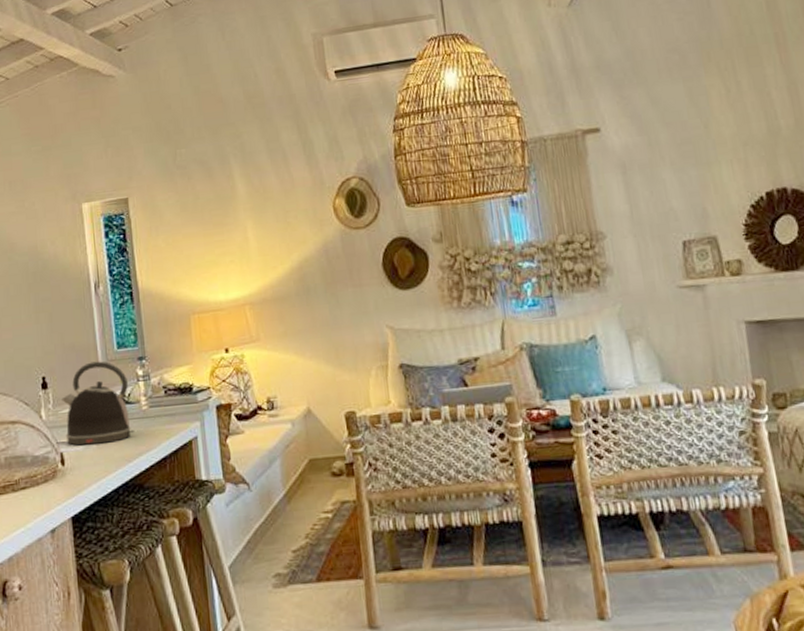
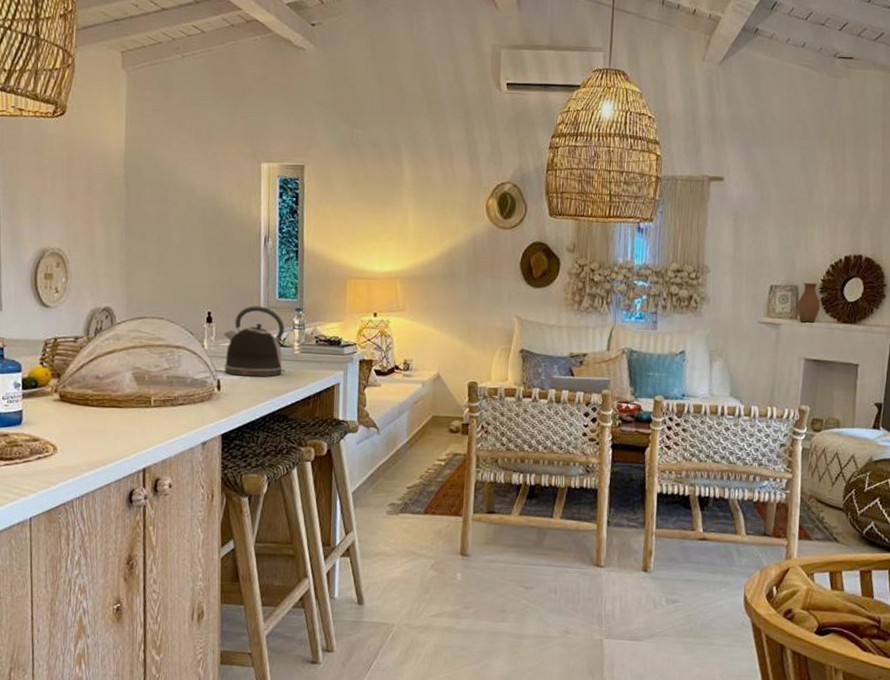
vase: none [720,229,750,279] -> present [797,282,820,323]

